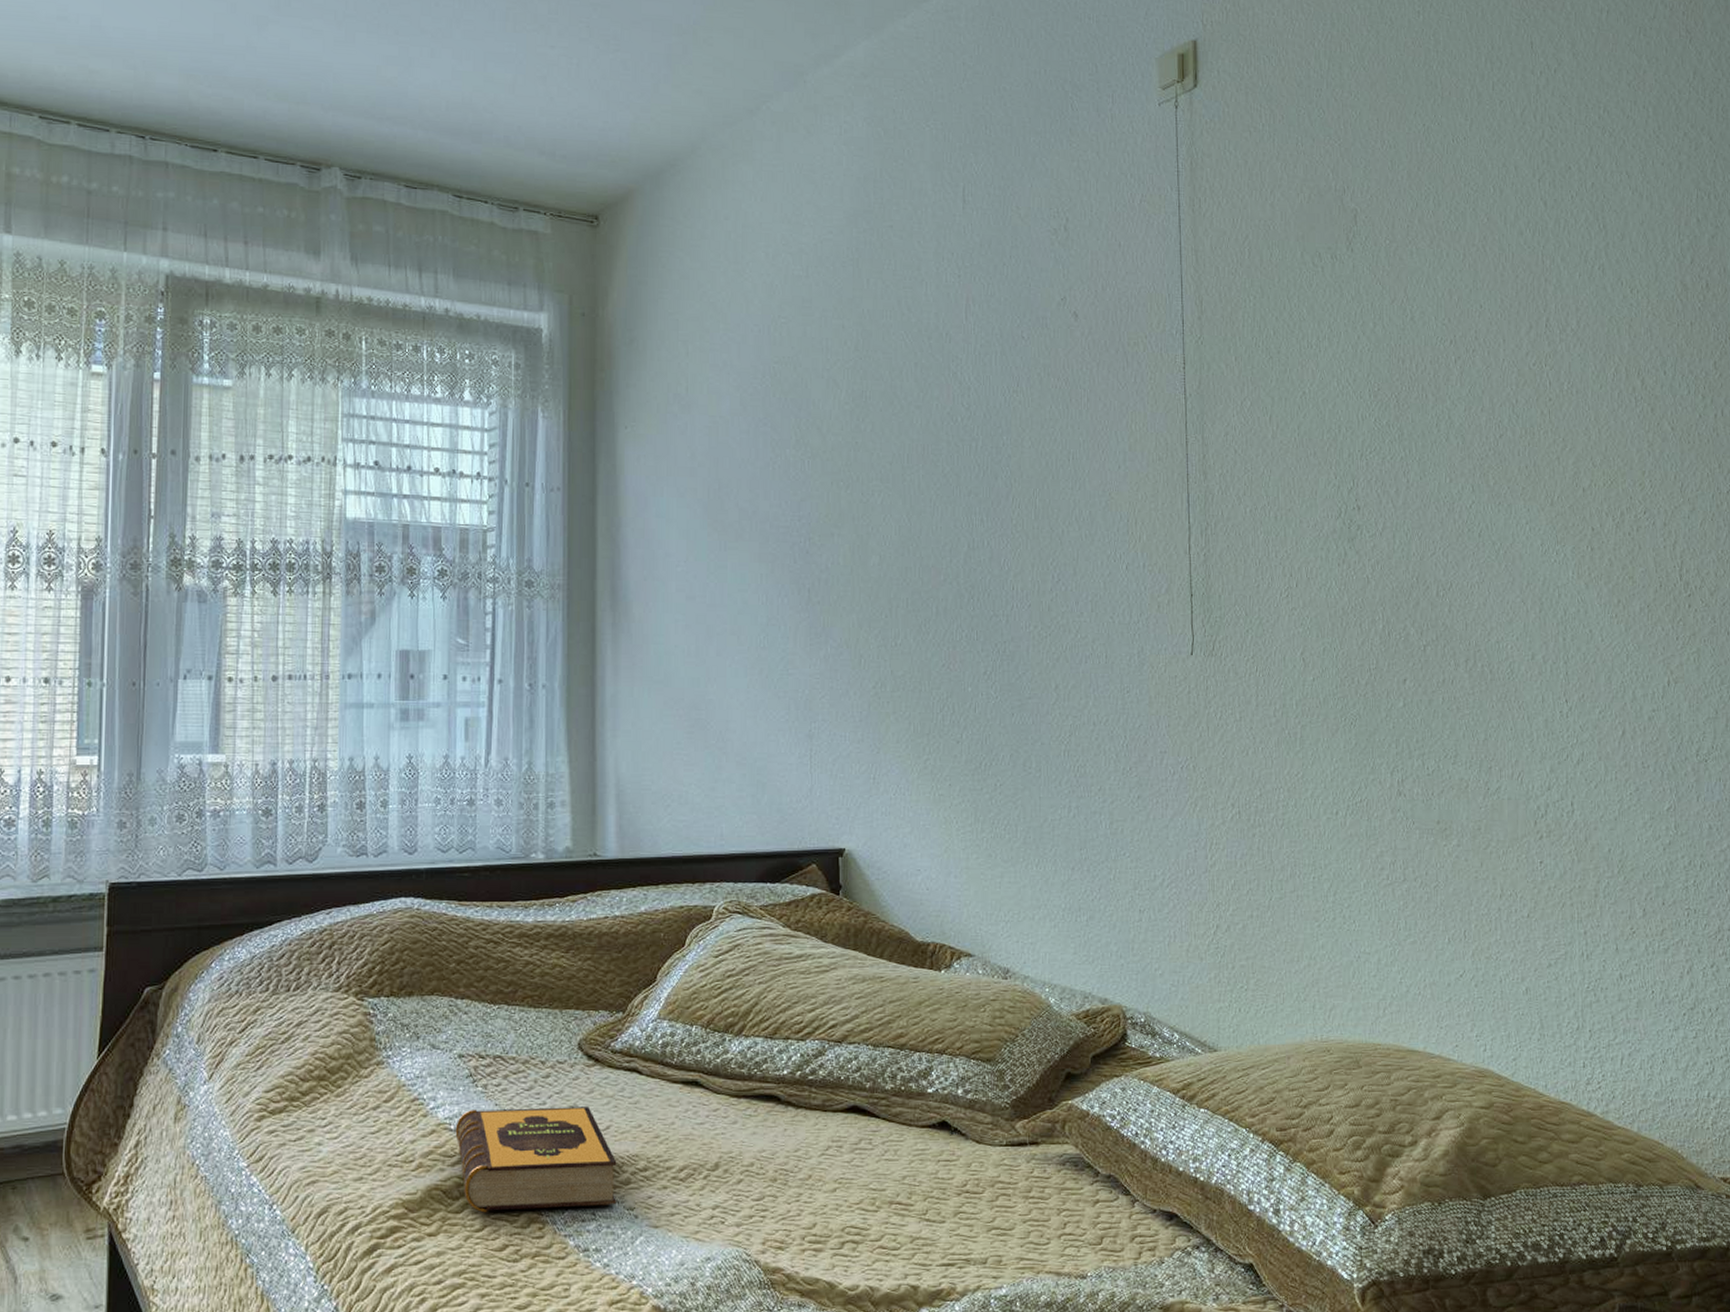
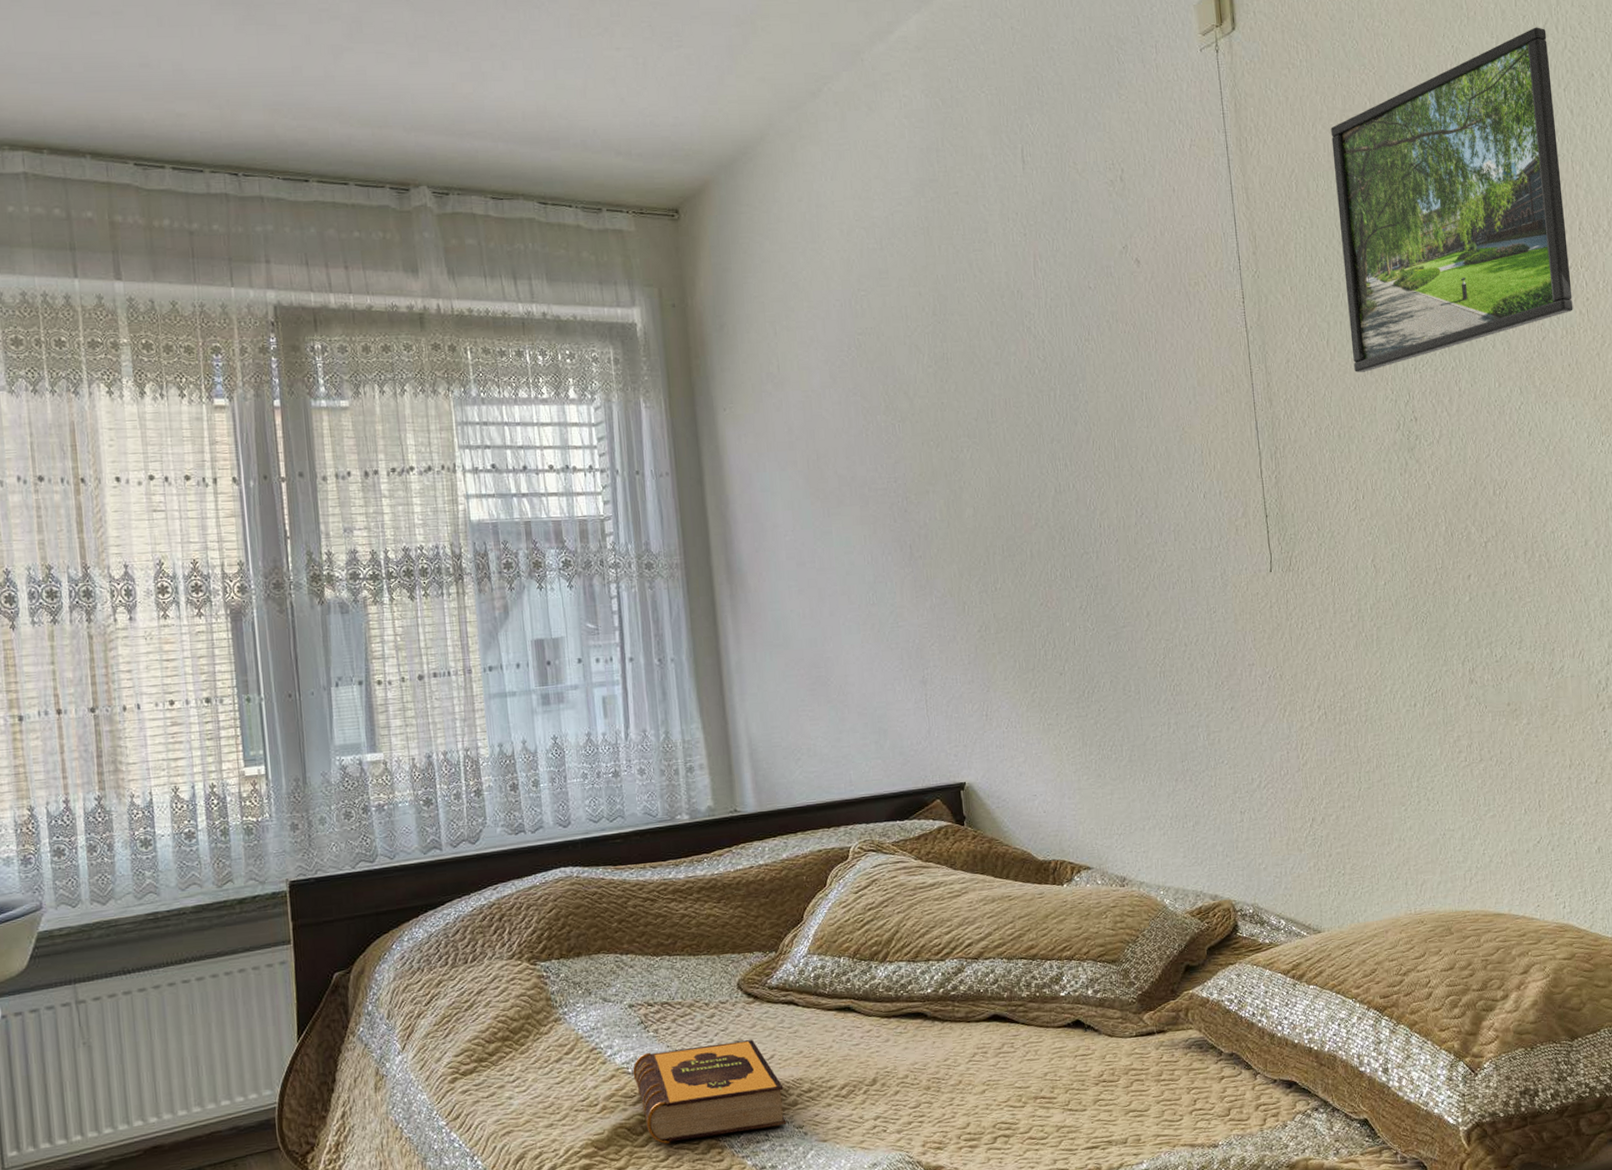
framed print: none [1290,113,1534,453] -> present [1331,27,1573,373]

